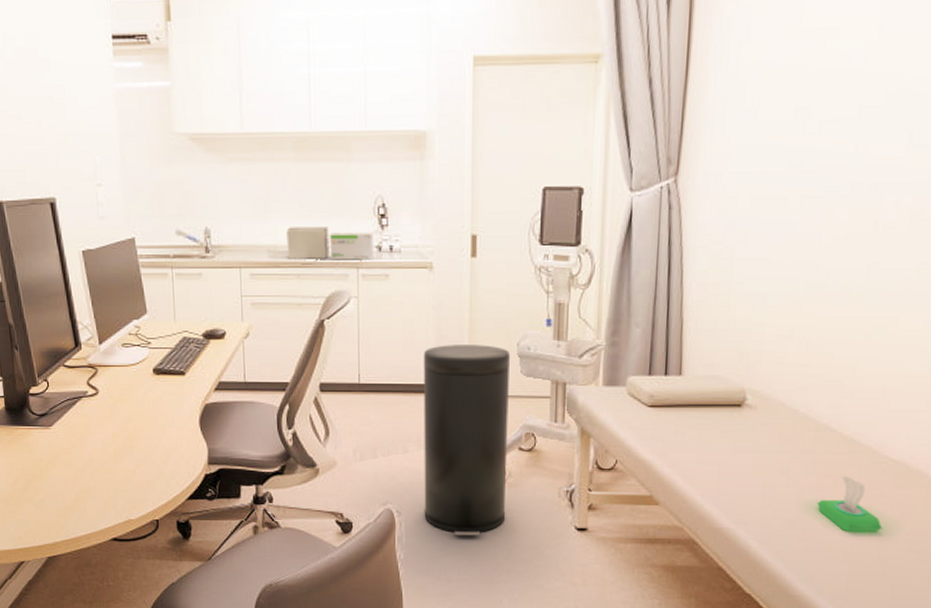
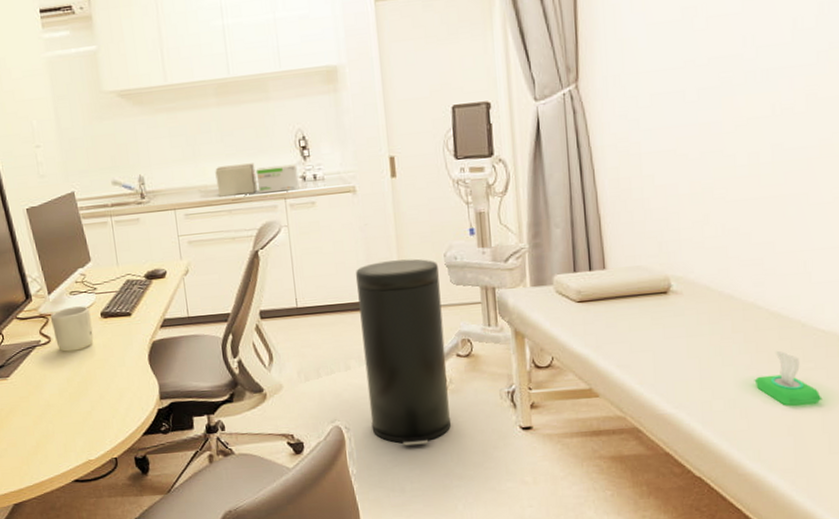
mug: none [99,360,144,406] -> present [50,306,94,352]

